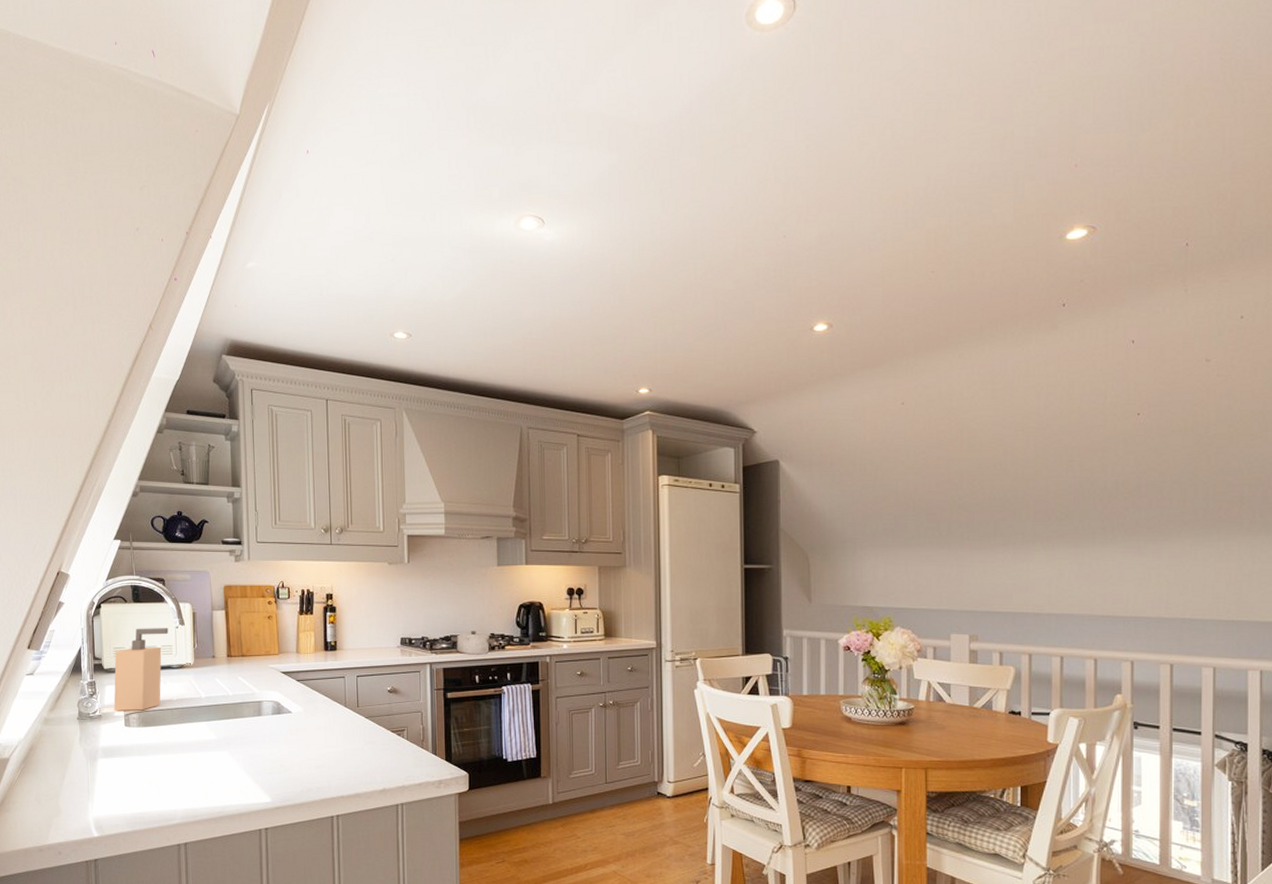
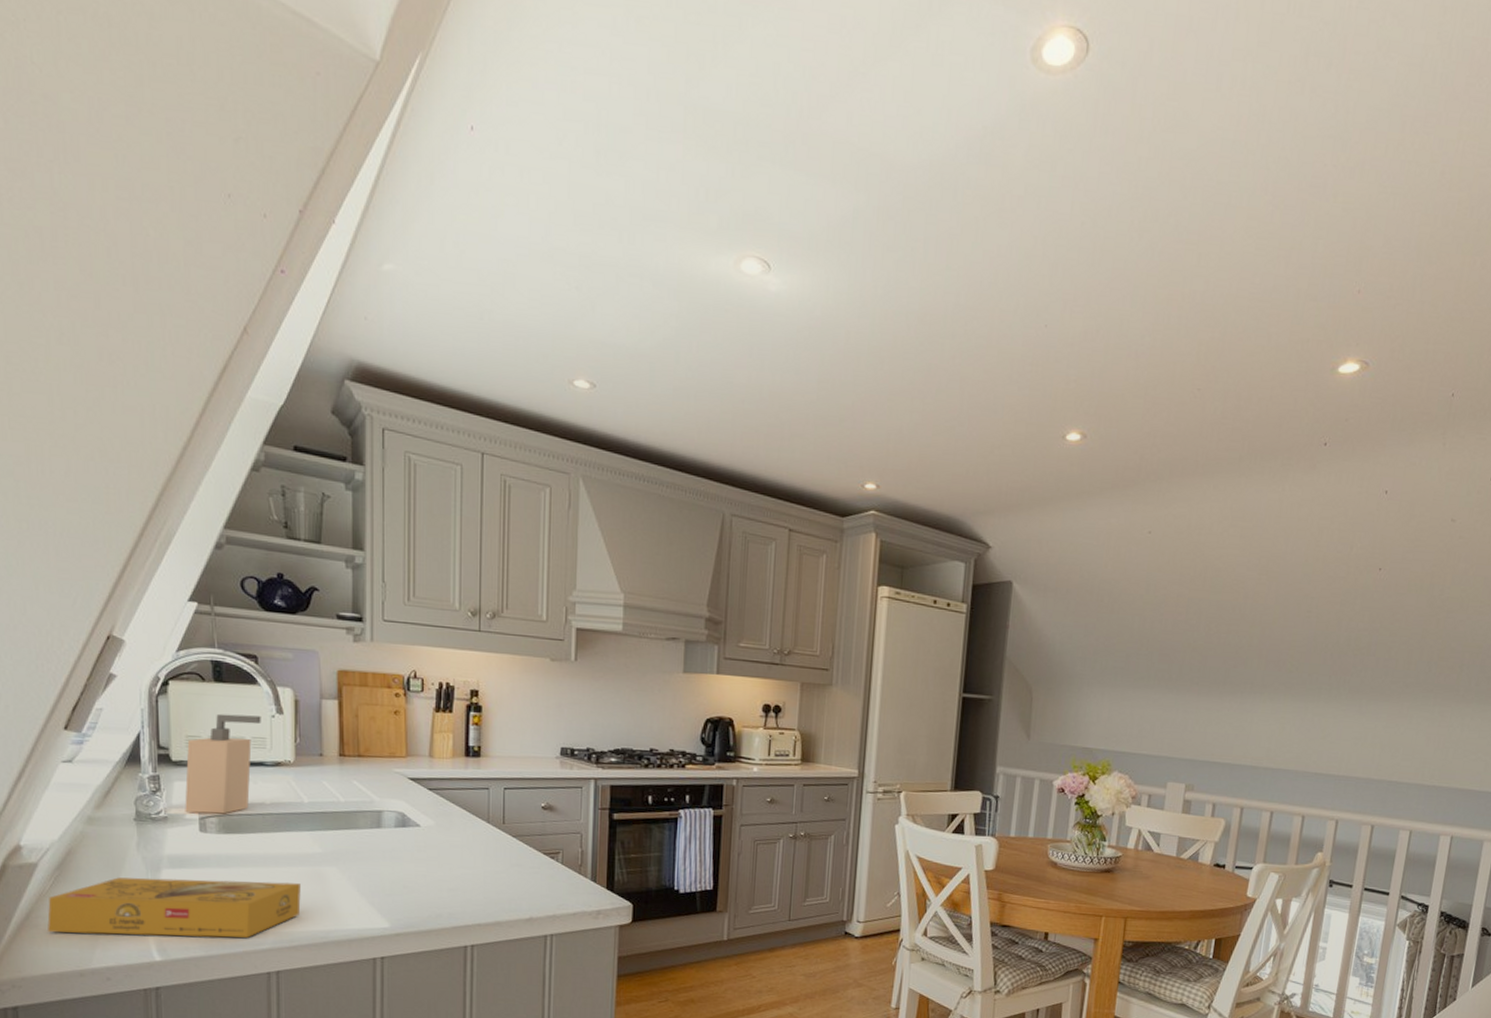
food box: none [16,766,202,815] -> present [47,877,301,938]
cooking pot: present [451,631,496,655] -> none [622,745,675,773]

